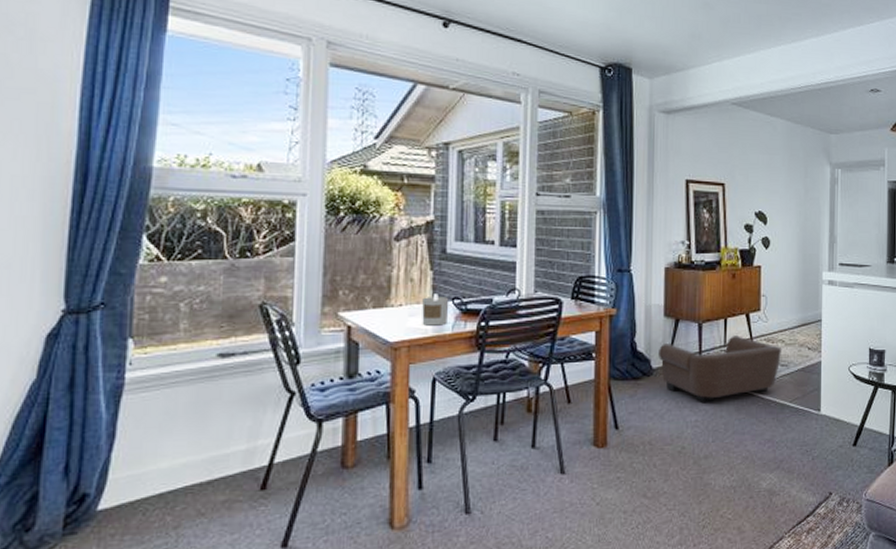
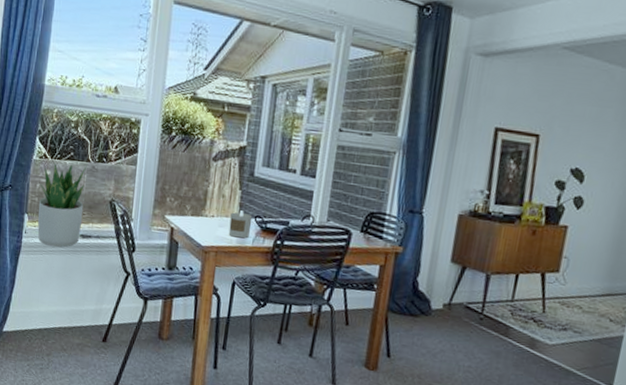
planter: none [149,263,223,377] -> present [37,163,87,248]
dog bed: present [659,336,782,404] -> none [439,288,578,355]

